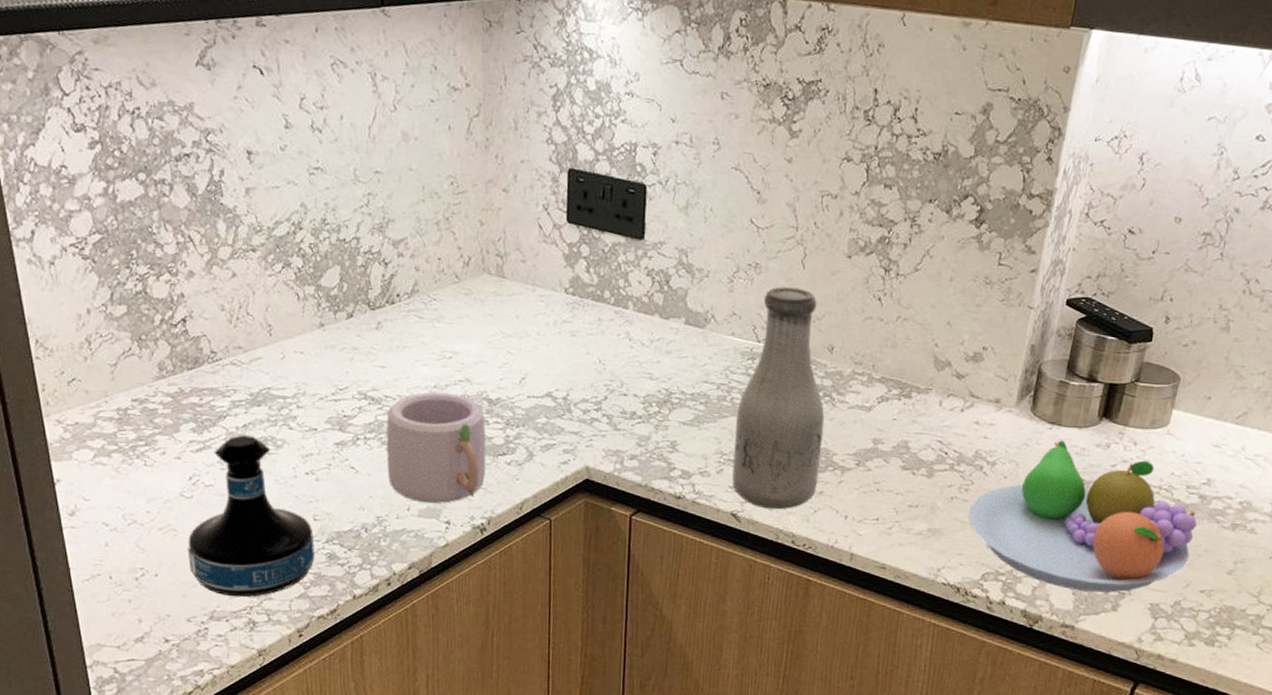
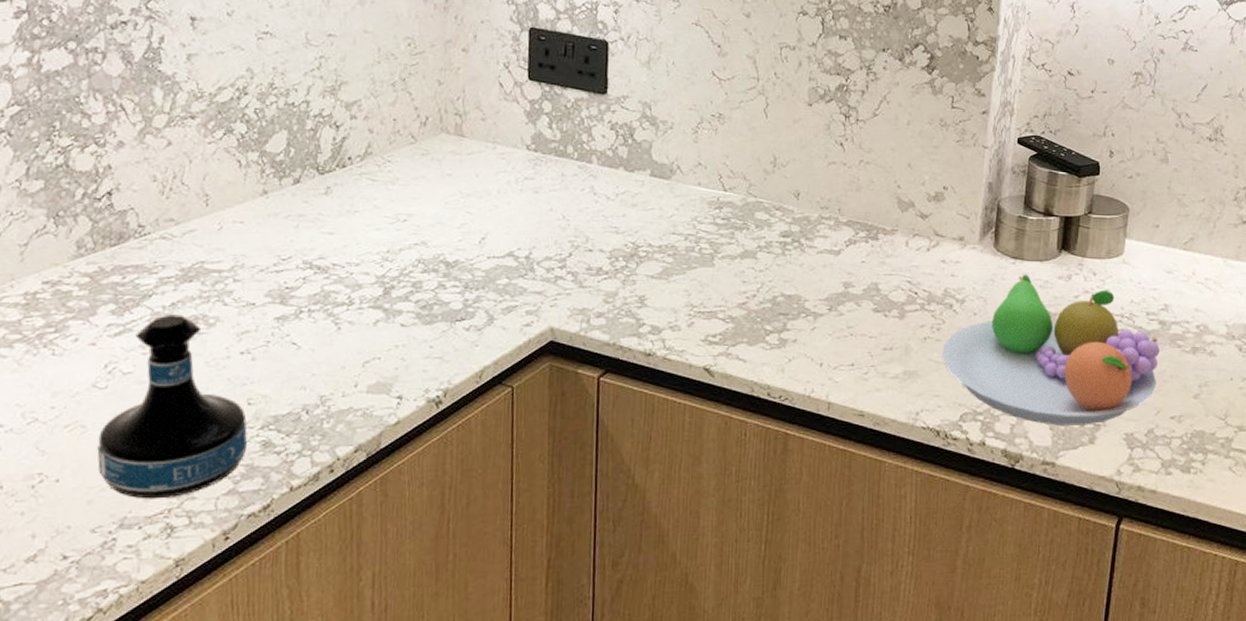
mug: present [386,392,487,504] -> none [332,257,443,378]
bottle: present [732,287,825,510] -> none [703,136,794,361]

